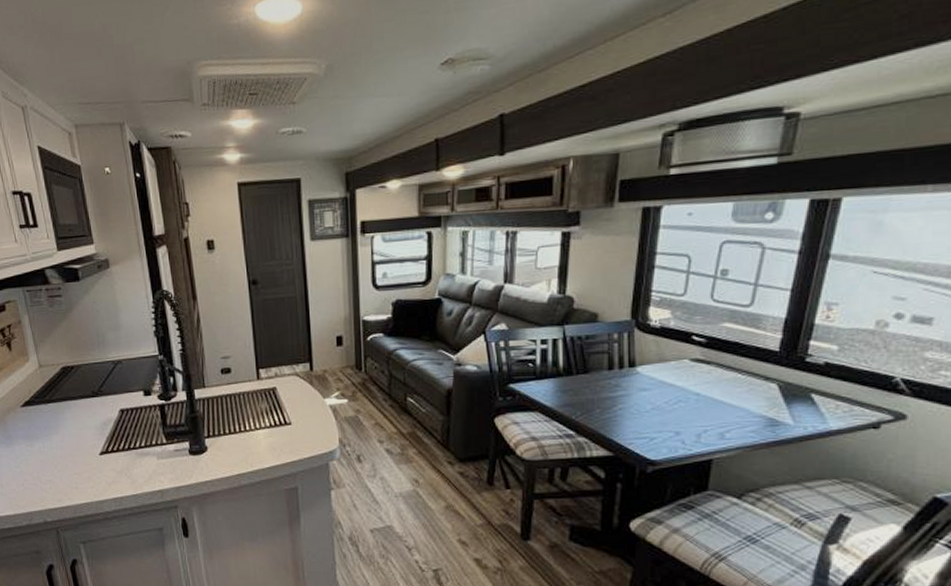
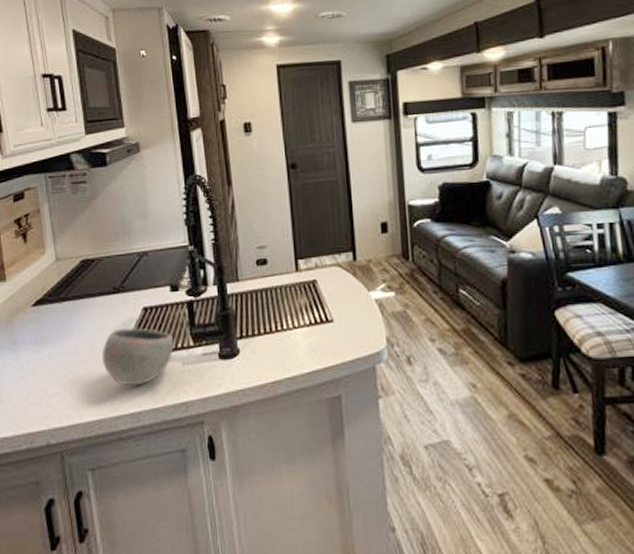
bowl: none [86,427,149,476] -> present [101,328,174,386]

